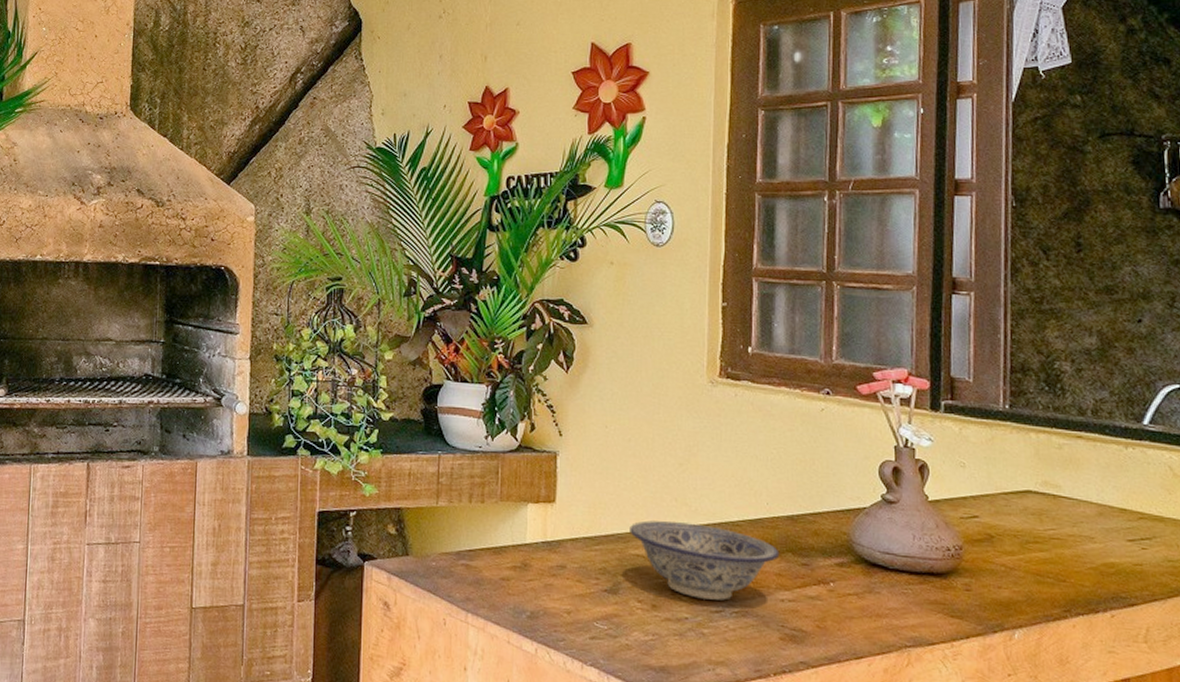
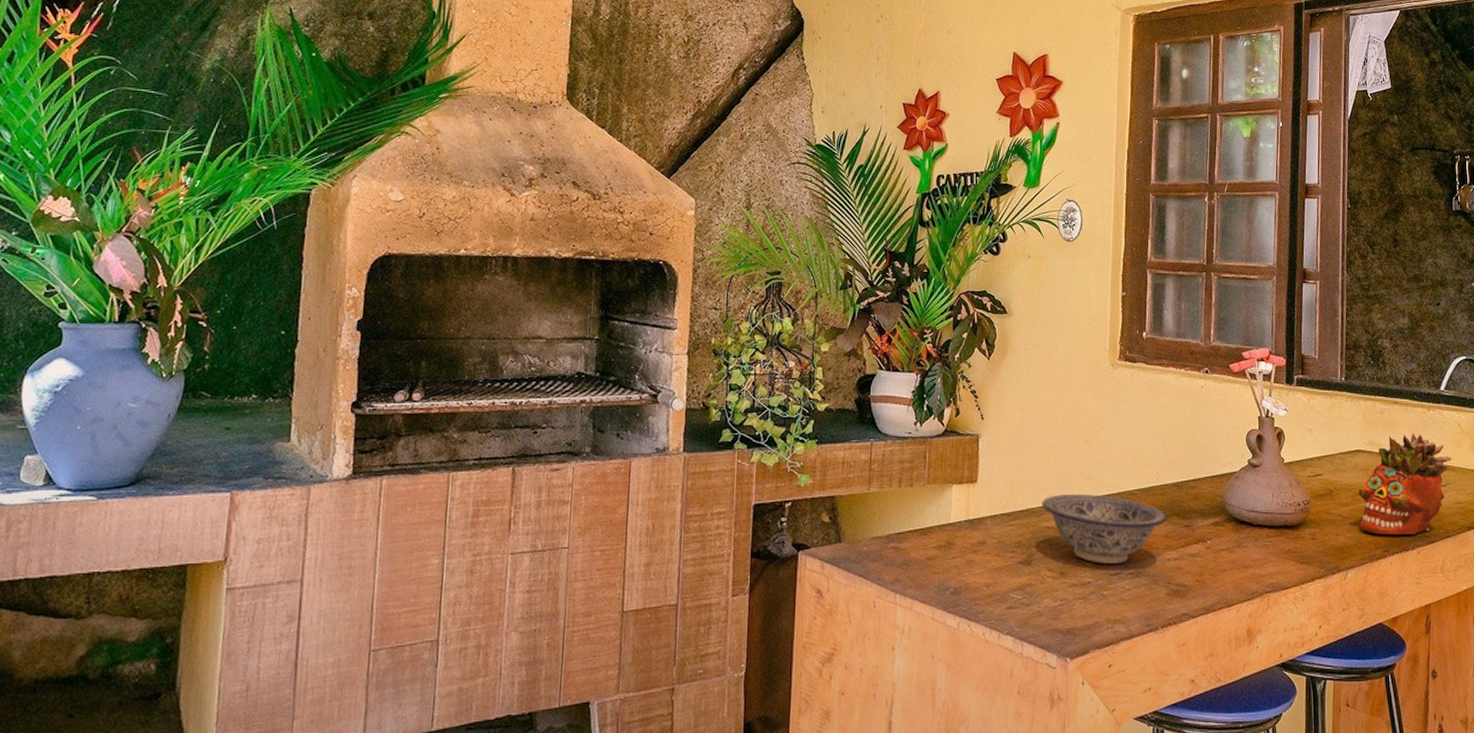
succulent planter: none [1028,475,1160,595] -> present [1358,434,1452,535]

